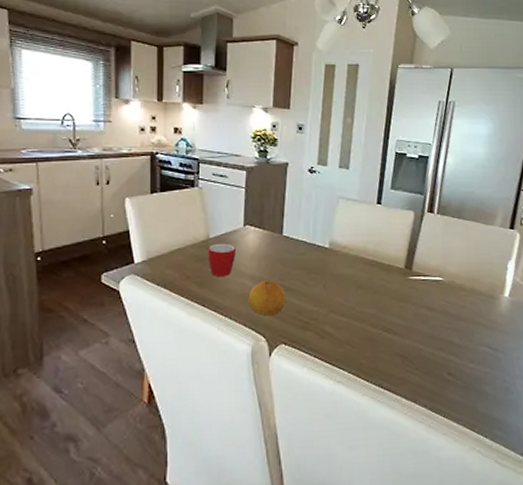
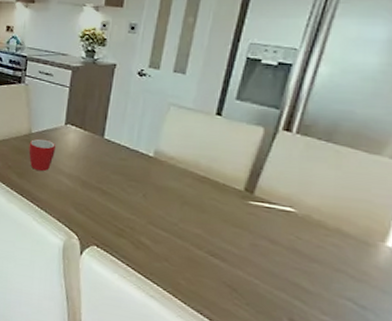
fruit: present [248,280,286,316] -> none [64,180,103,216]

